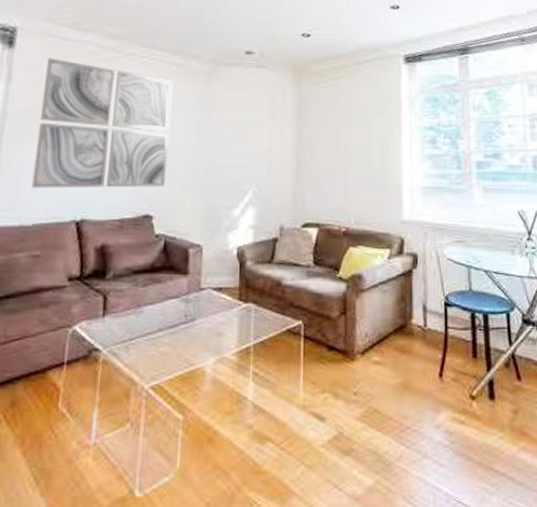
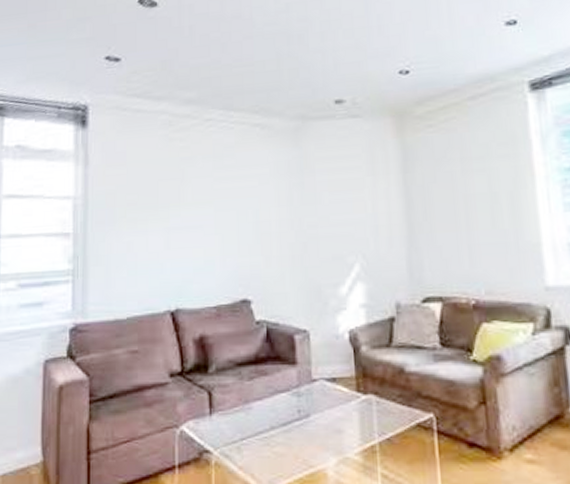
wall art: present [31,58,173,188] -> none [121,134,261,278]

